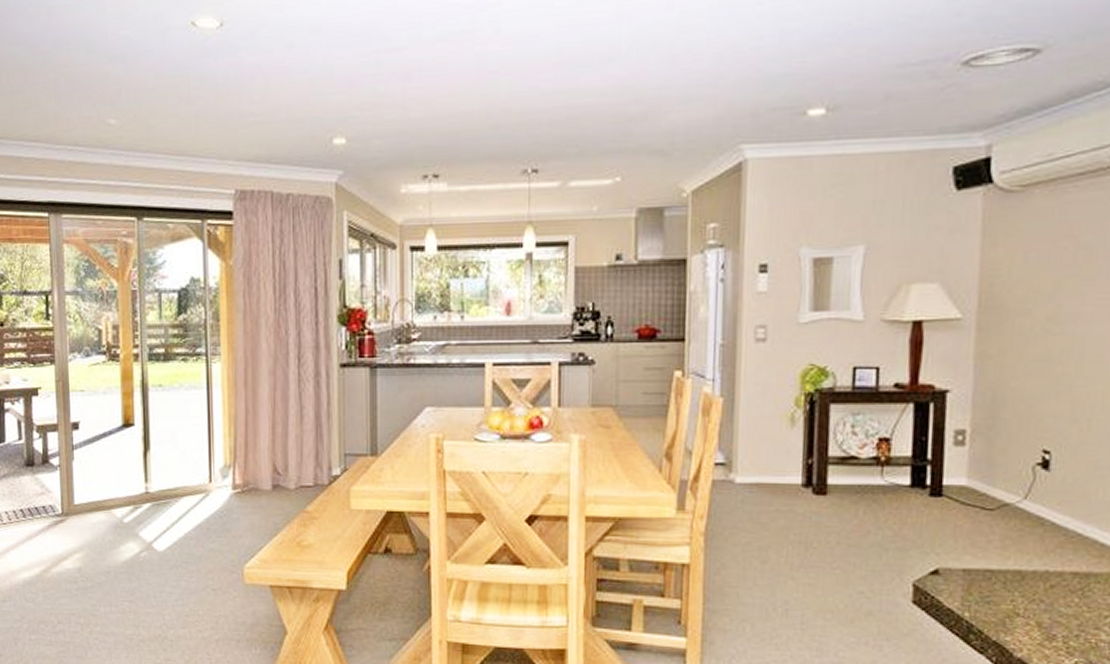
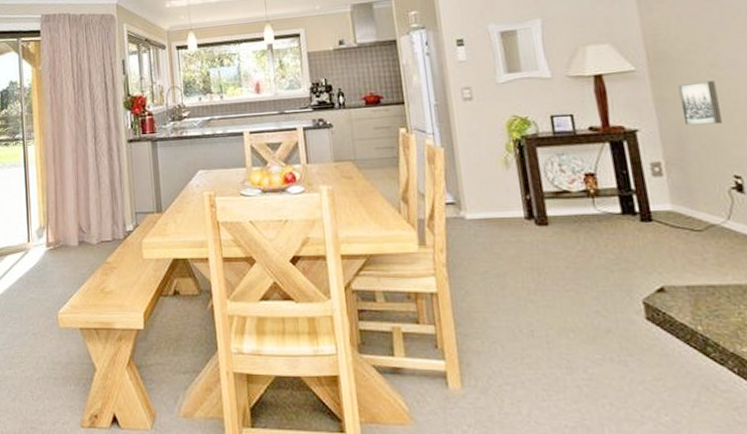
wall art: none [1002,337,1049,389] -> present [678,80,723,126]

